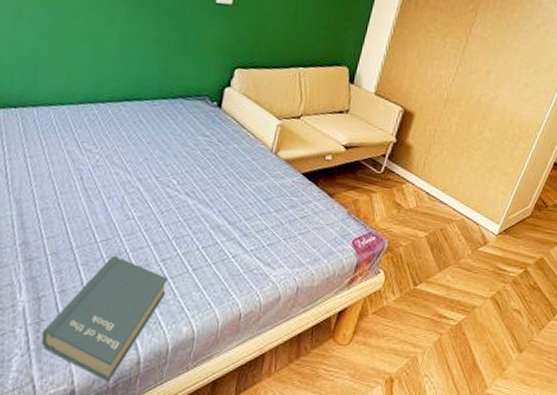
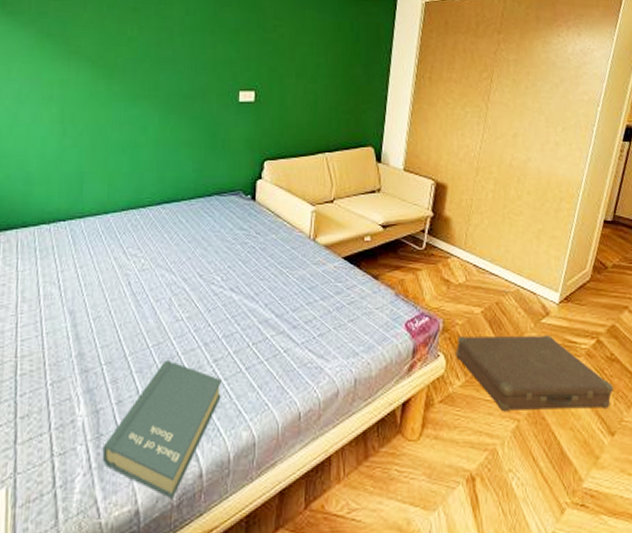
suitcase: none [395,256,531,329] -> present [455,334,614,412]

